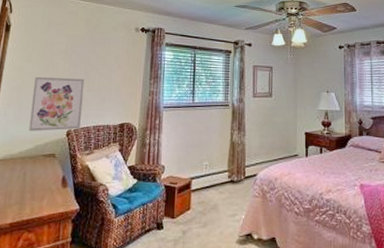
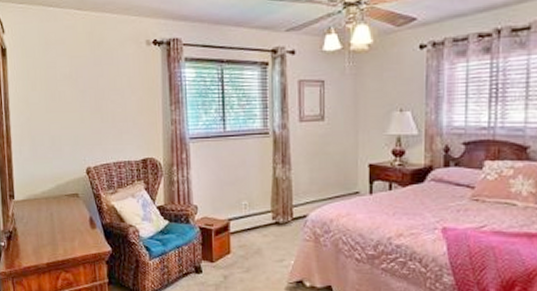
wall art: present [29,76,85,132] -> none [43,108,100,171]

